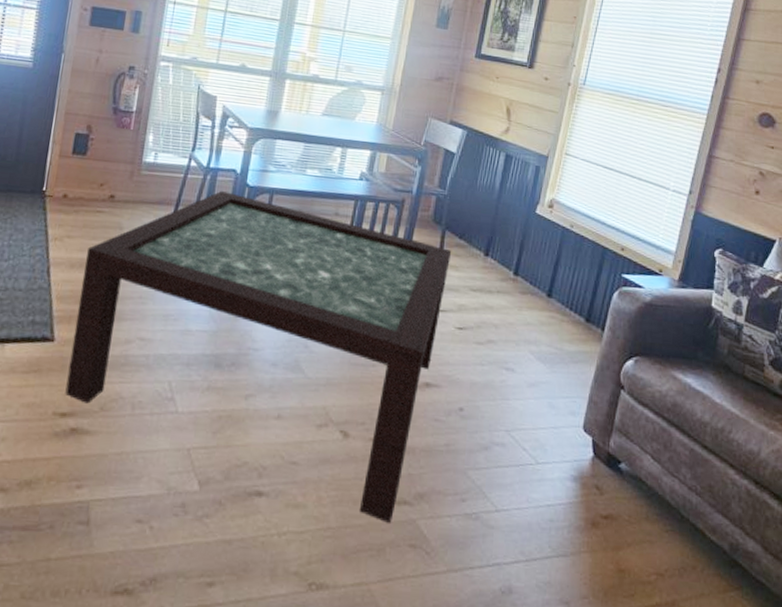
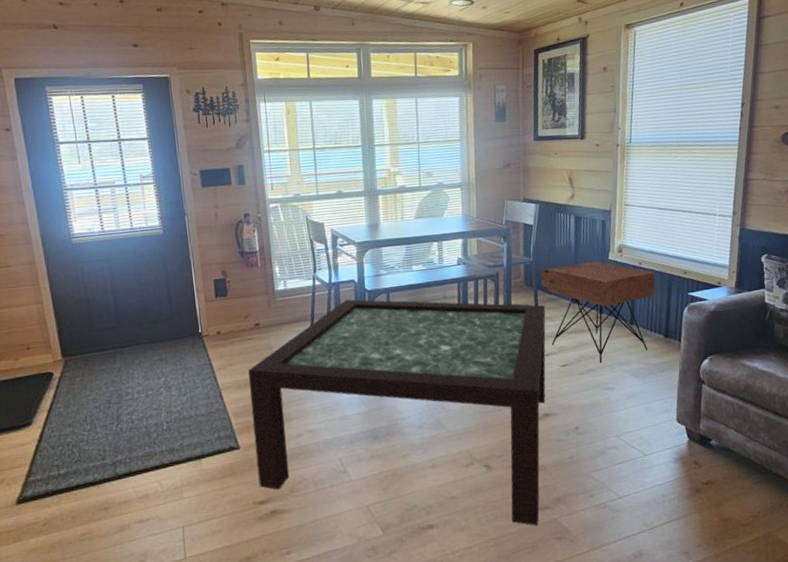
nightstand: none [450,207,587,336] -> present [541,261,656,364]

